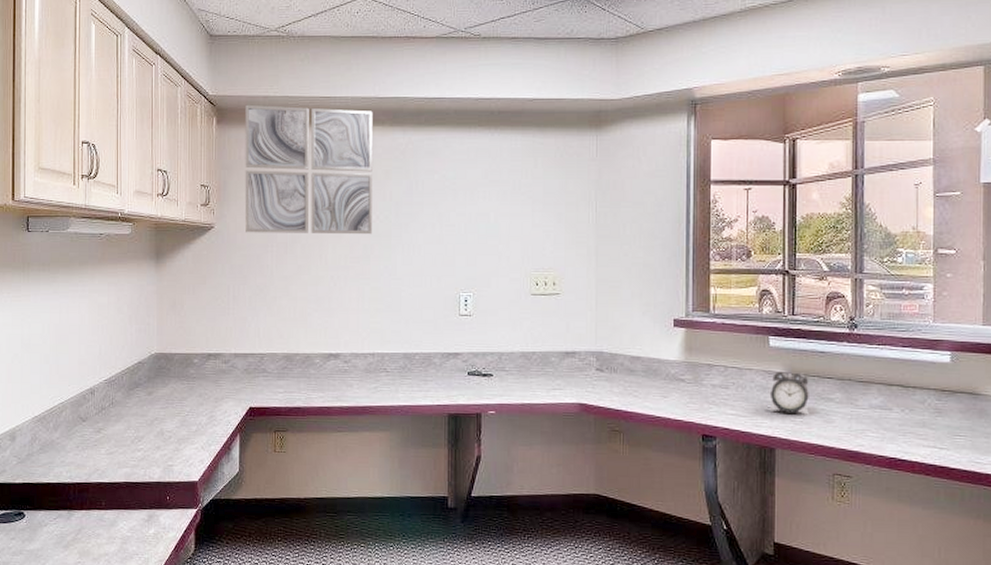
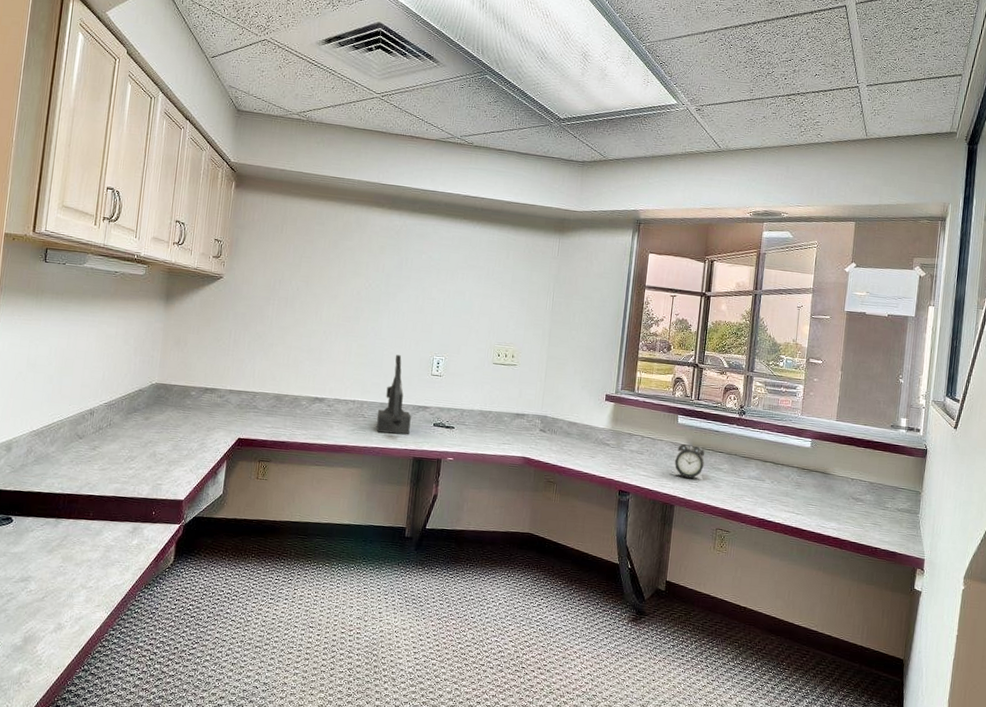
wall art: present [244,104,373,235] -> none [251,174,375,299]
desk lamp: none [401,295,441,388] -> present [375,355,411,435]

